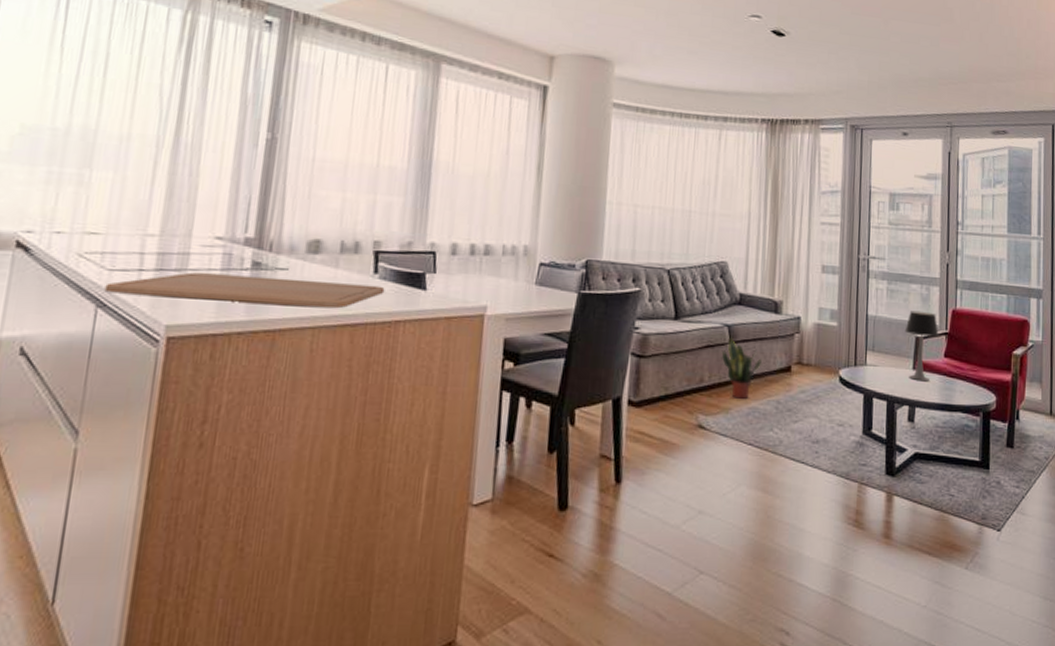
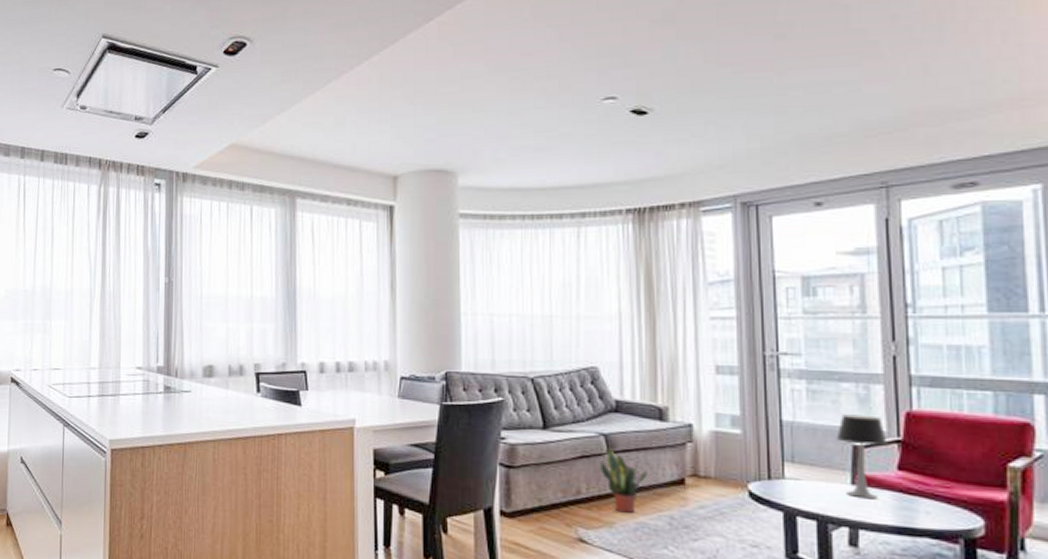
chopping board: present [104,272,385,309] -> none [67,397,267,424]

